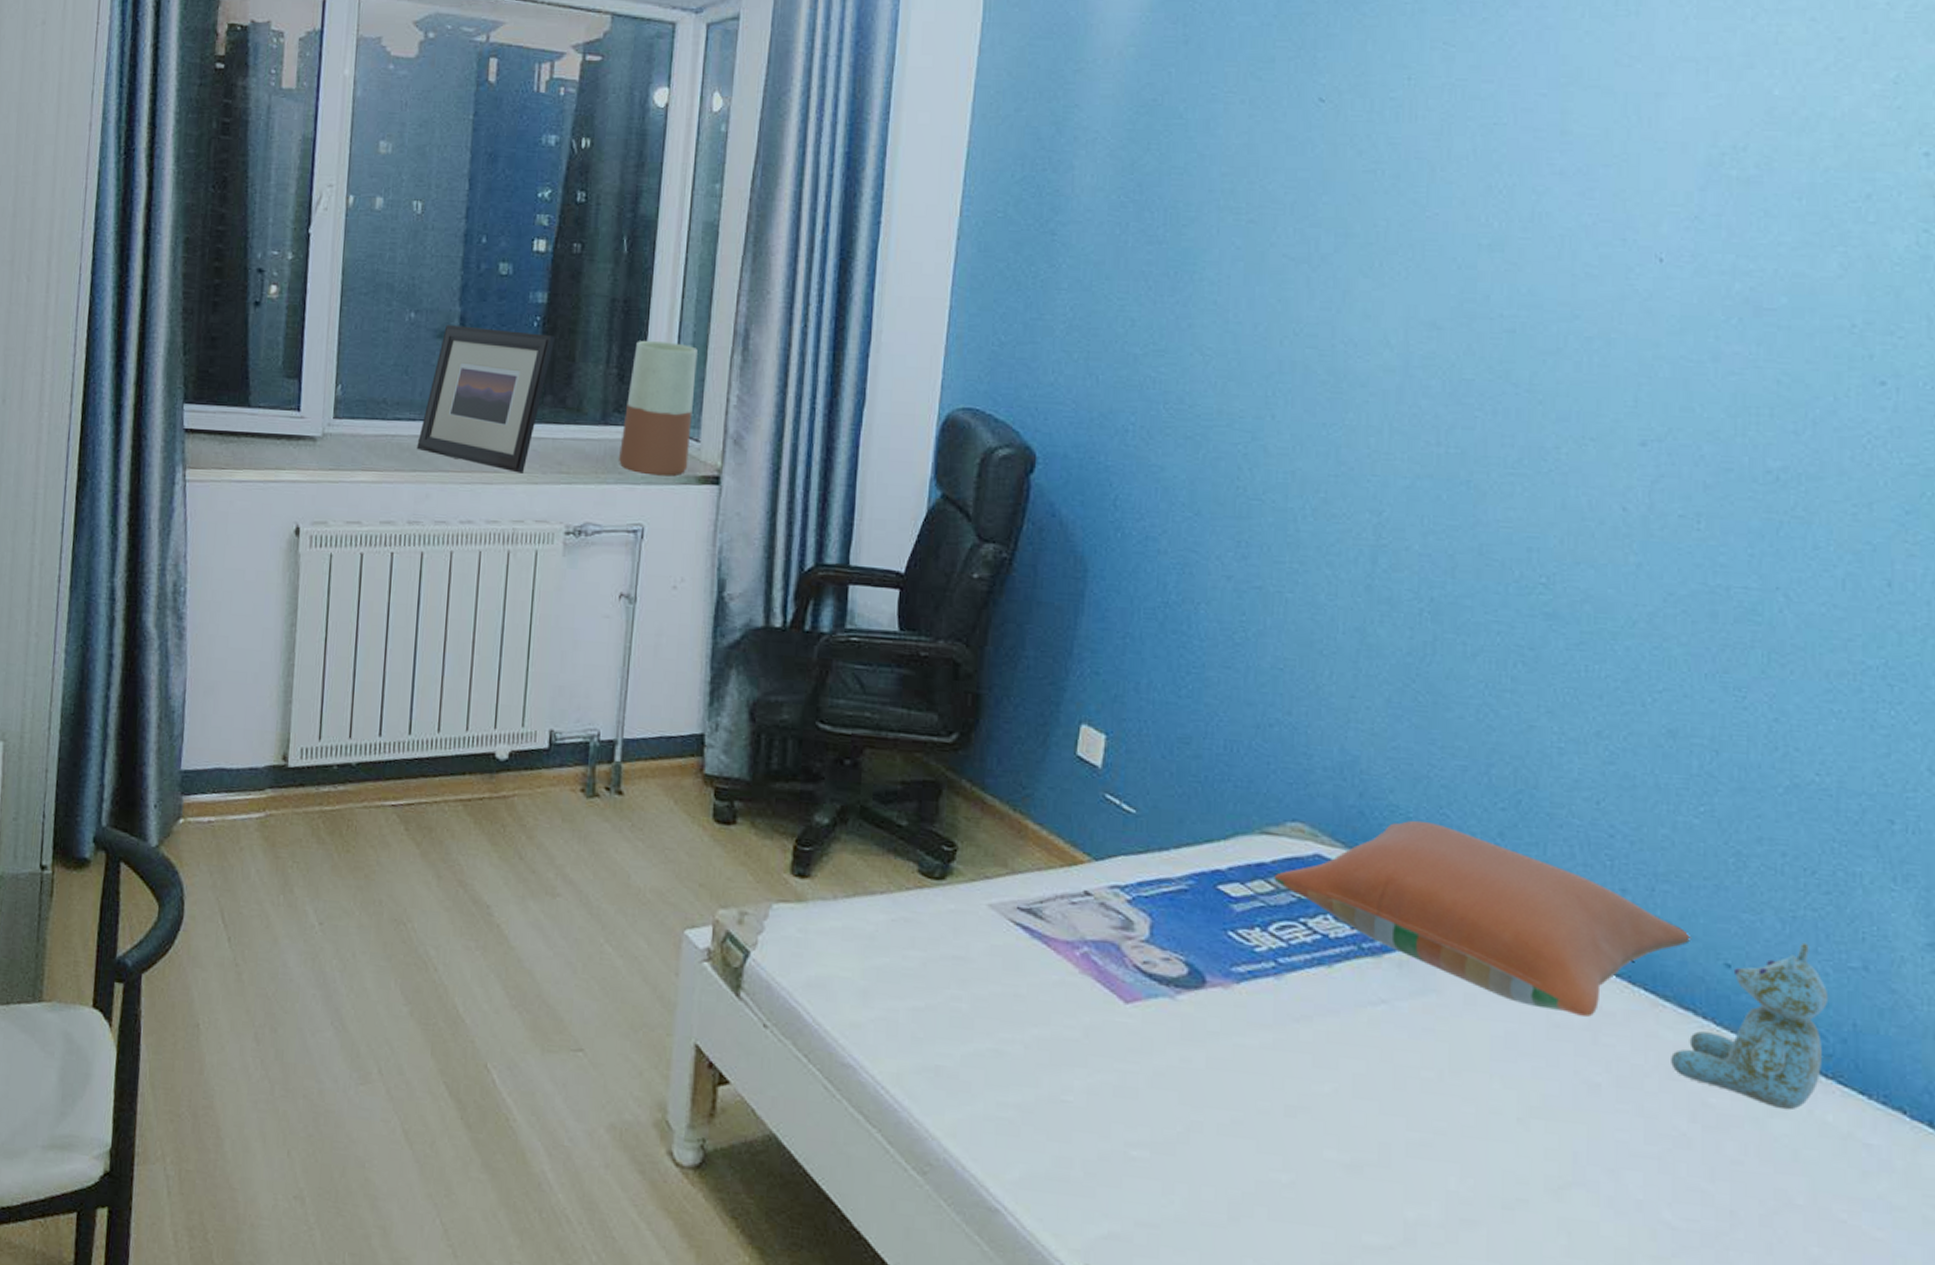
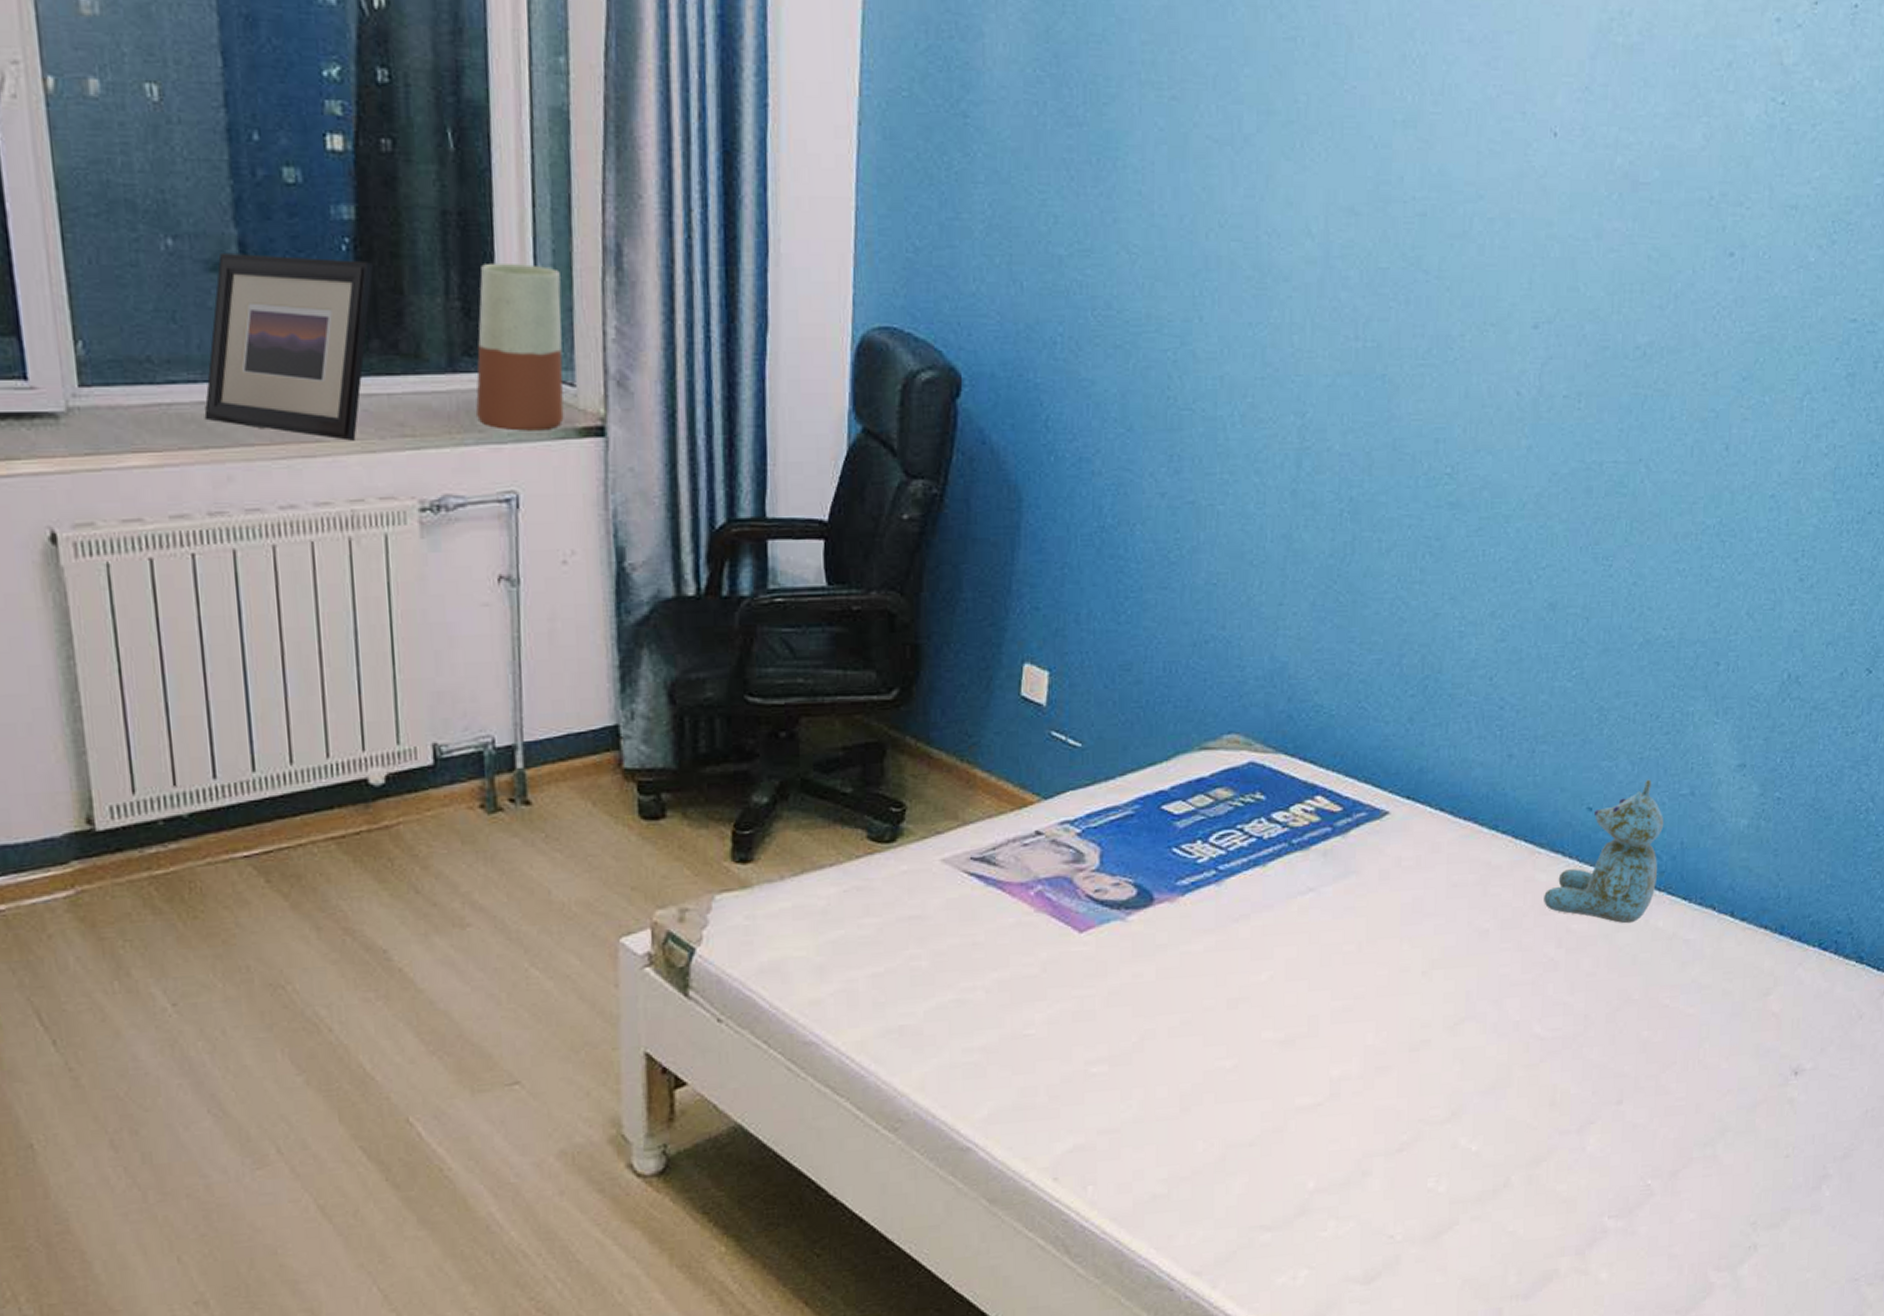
pillow: present [1274,820,1692,1017] -> none [1213,716,1563,873]

